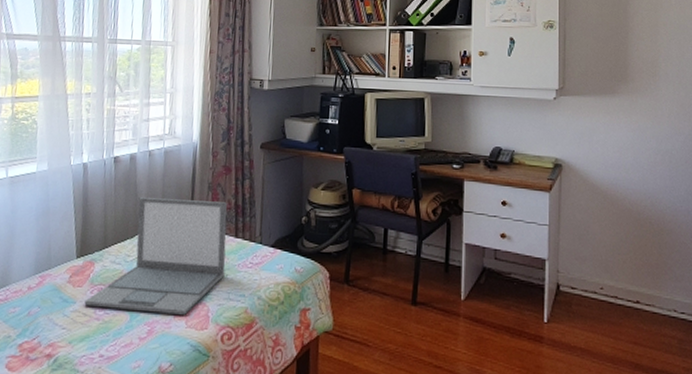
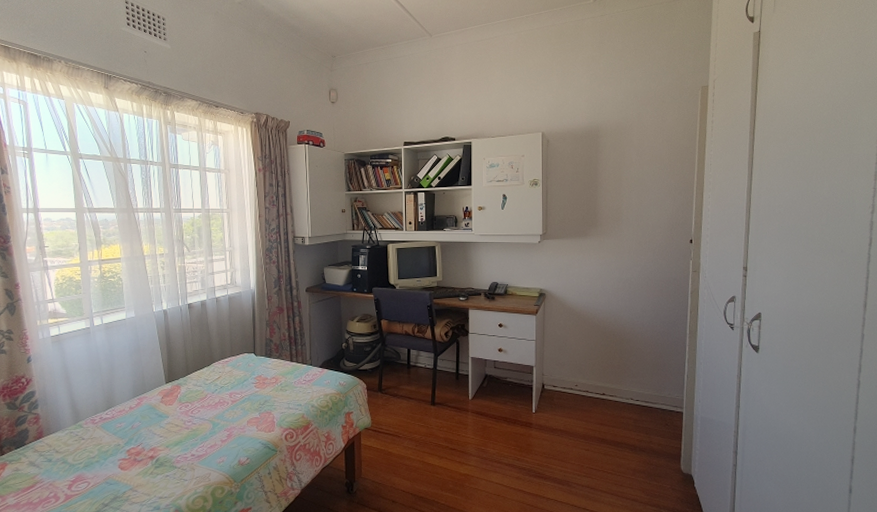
laptop: present [84,197,227,315] -> none [175,335,285,422]

